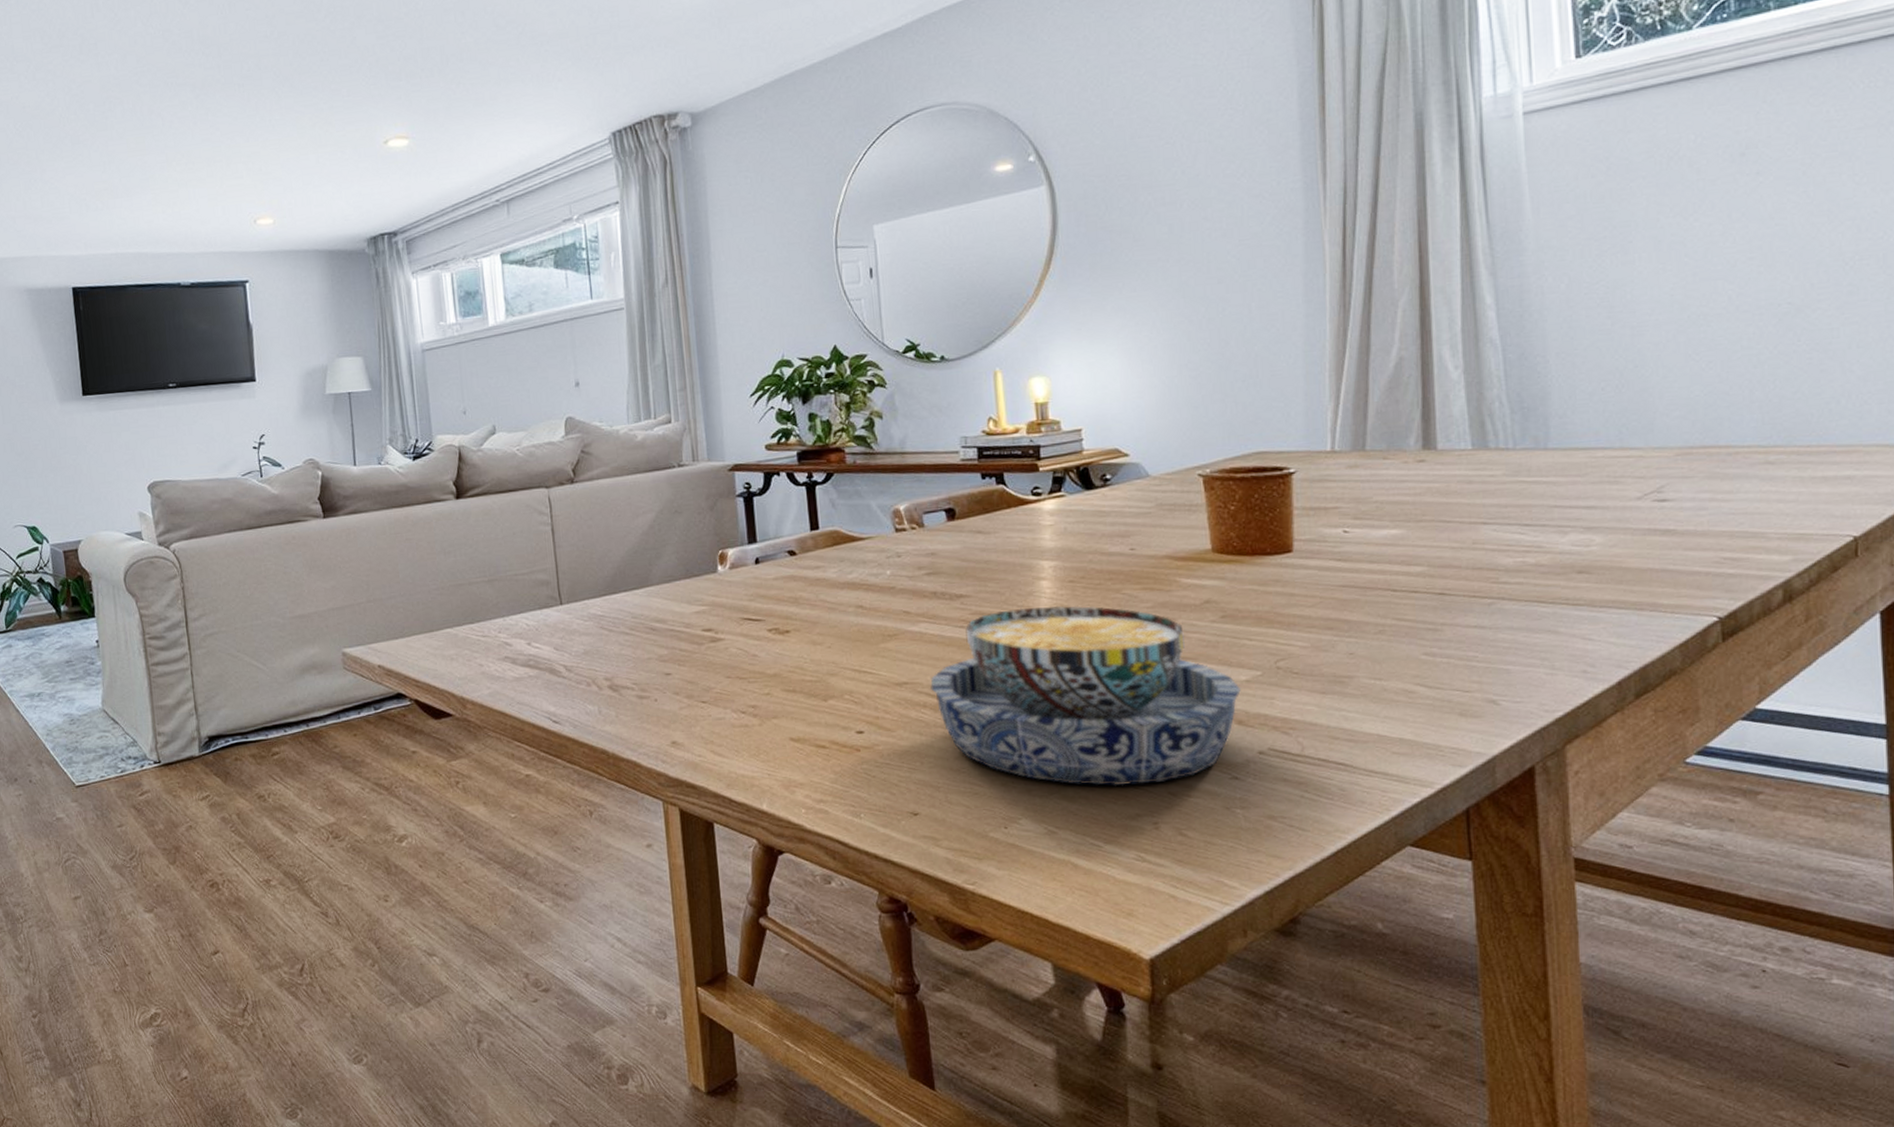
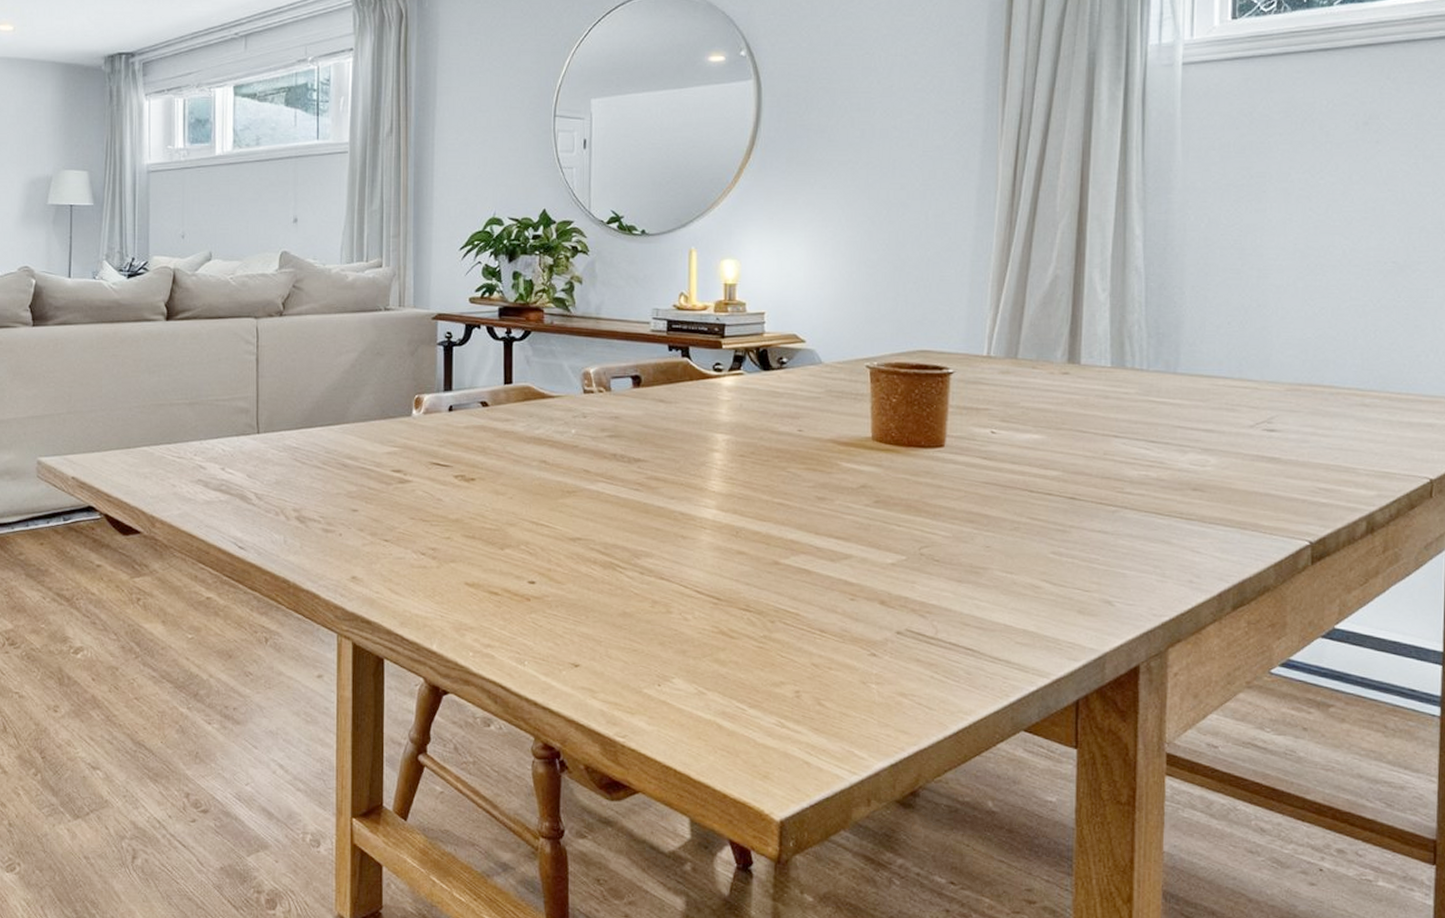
bowl: present [930,605,1241,786] -> none [602,476,886,654]

